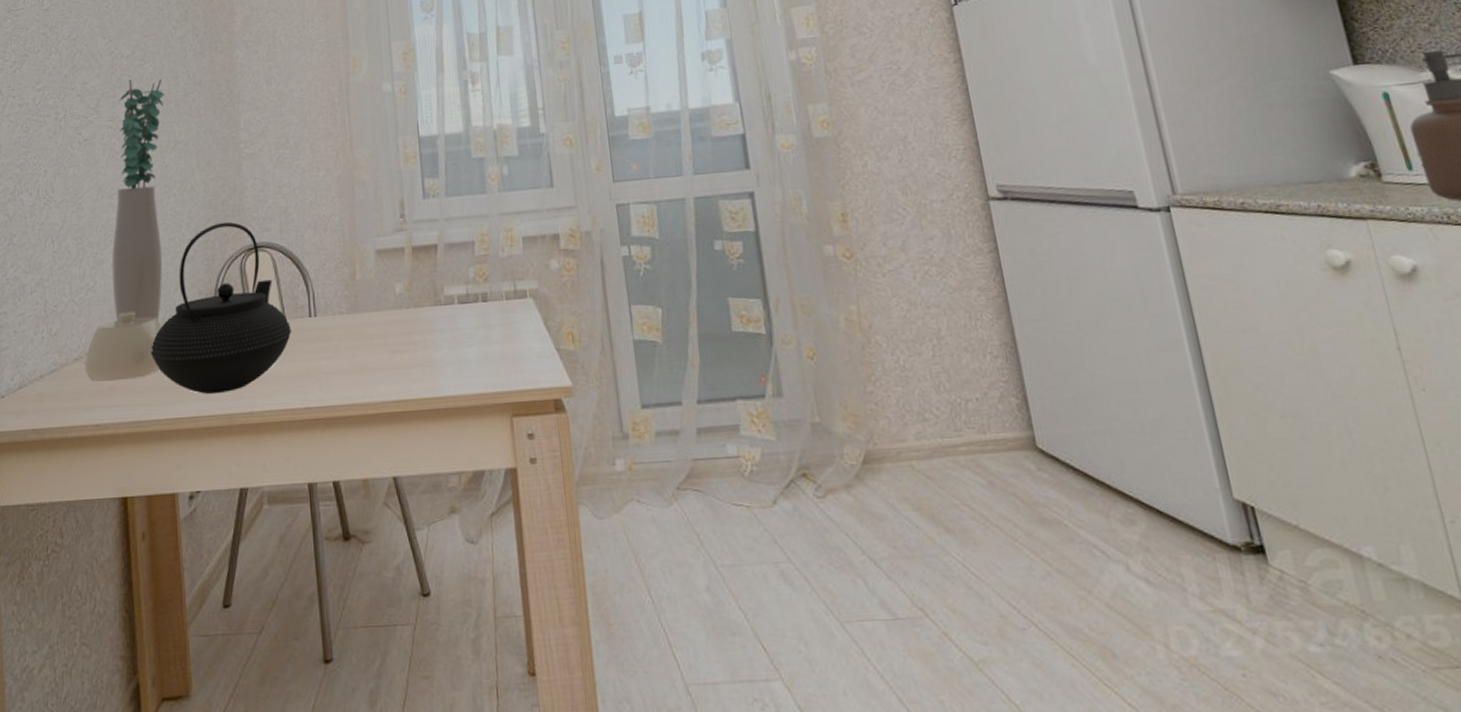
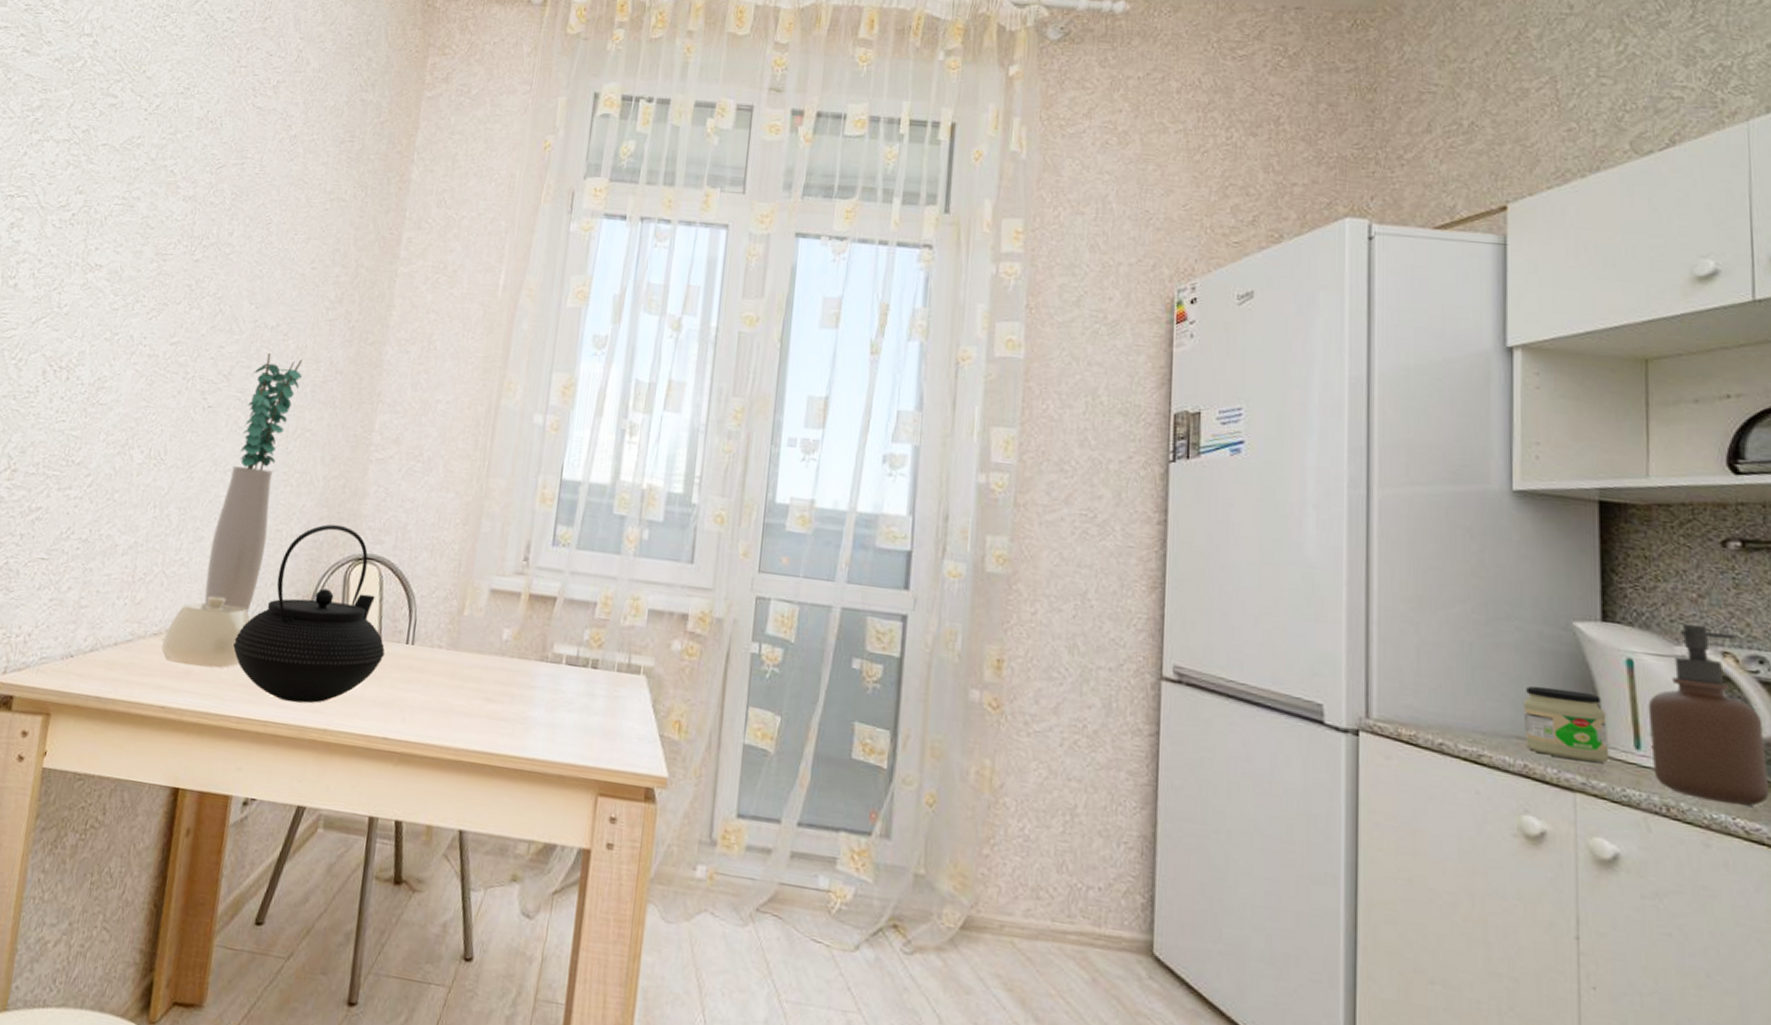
jar: none [1303,130,1389,193] -> present [1523,686,1610,763]

